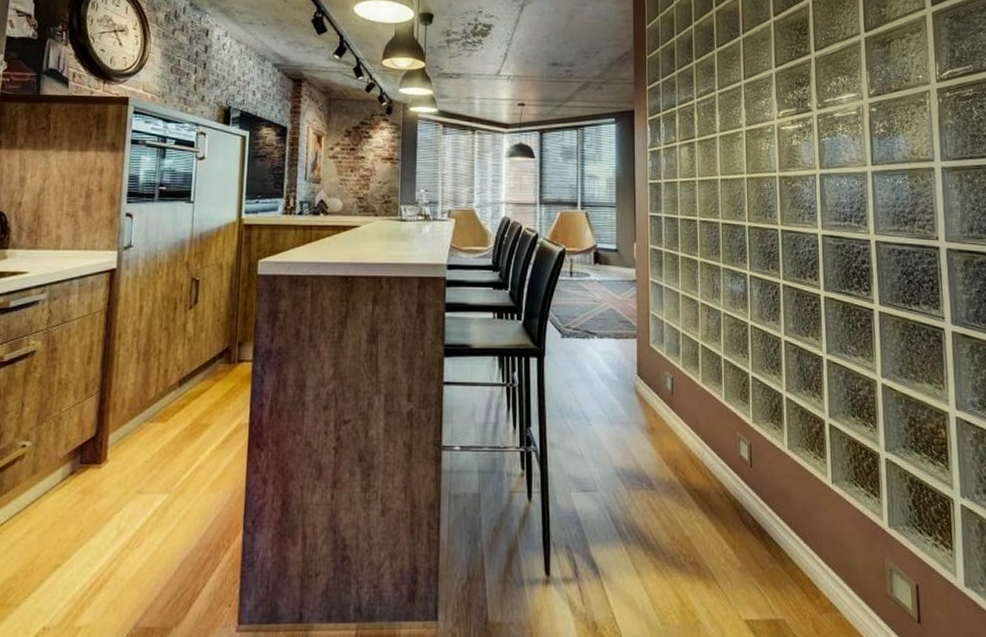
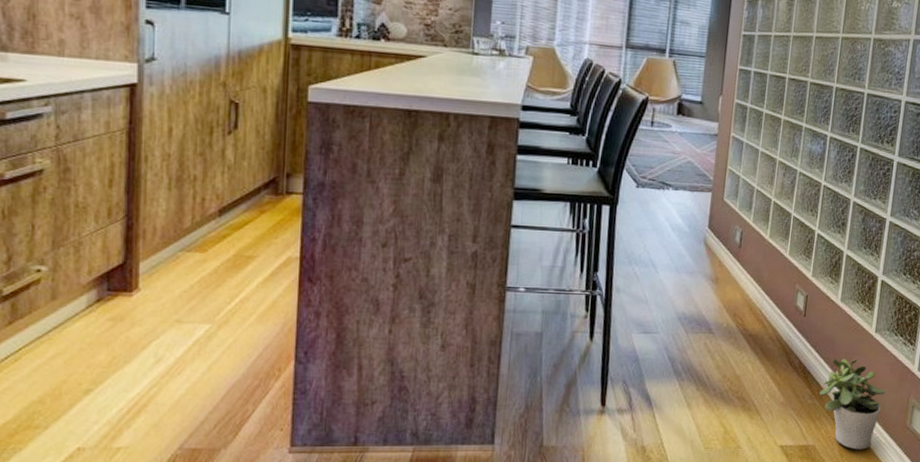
potted plant: none [779,514,856,625] -> present [818,358,886,450]

